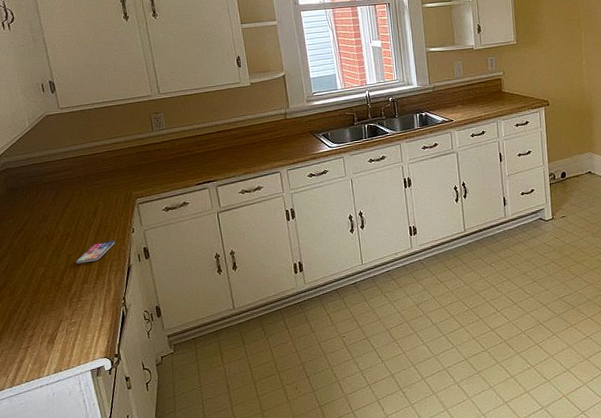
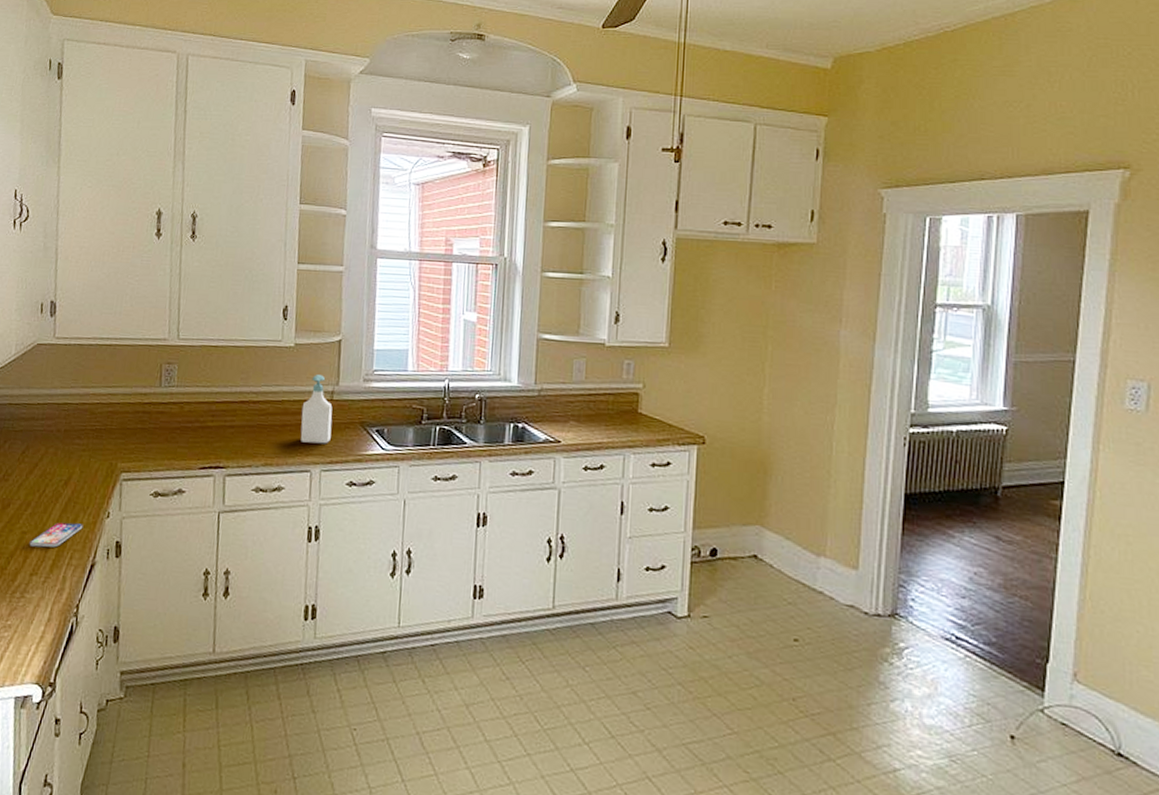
soap bottle: none [264,103,290,153] -> present [300,375,333,444]

